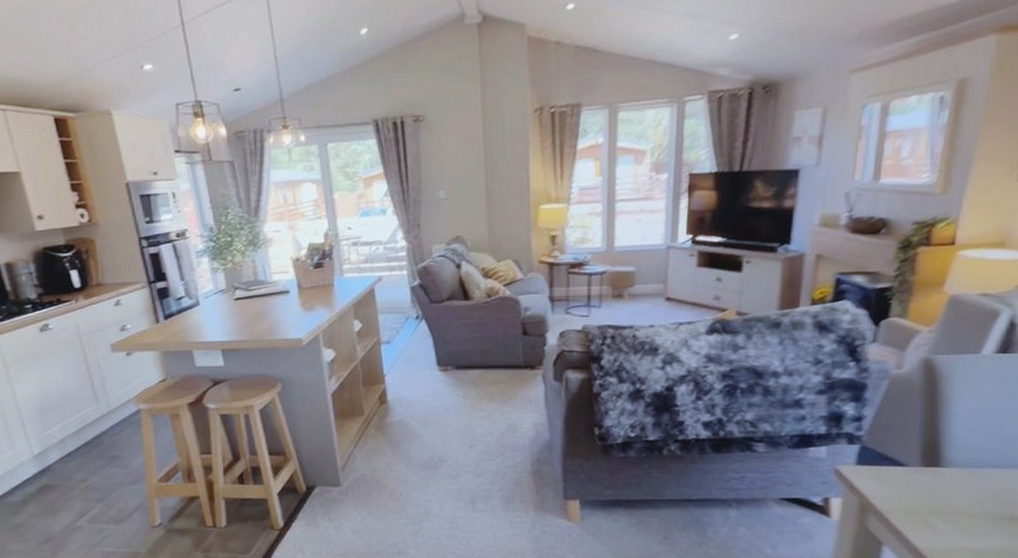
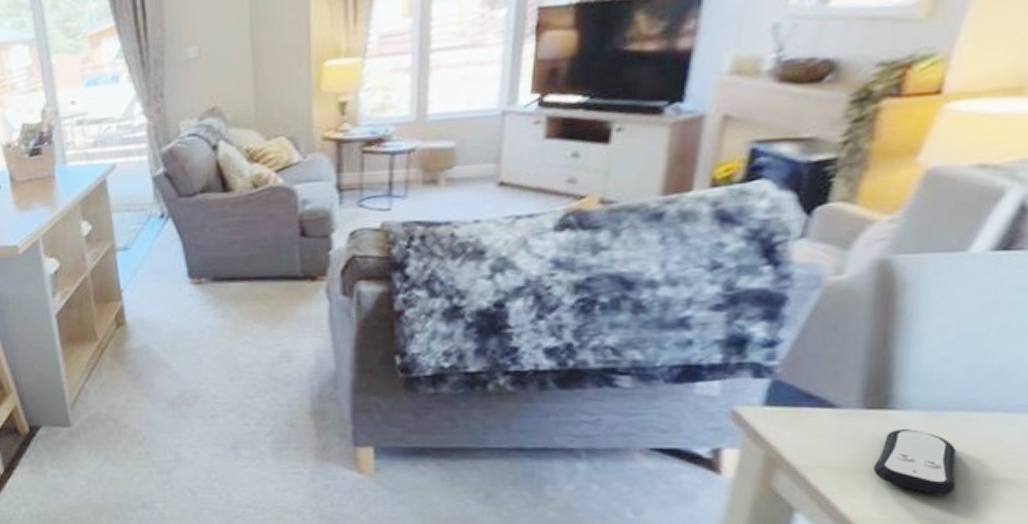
remote control: none [932,482,987,530] -> present [872,429,956,495]

